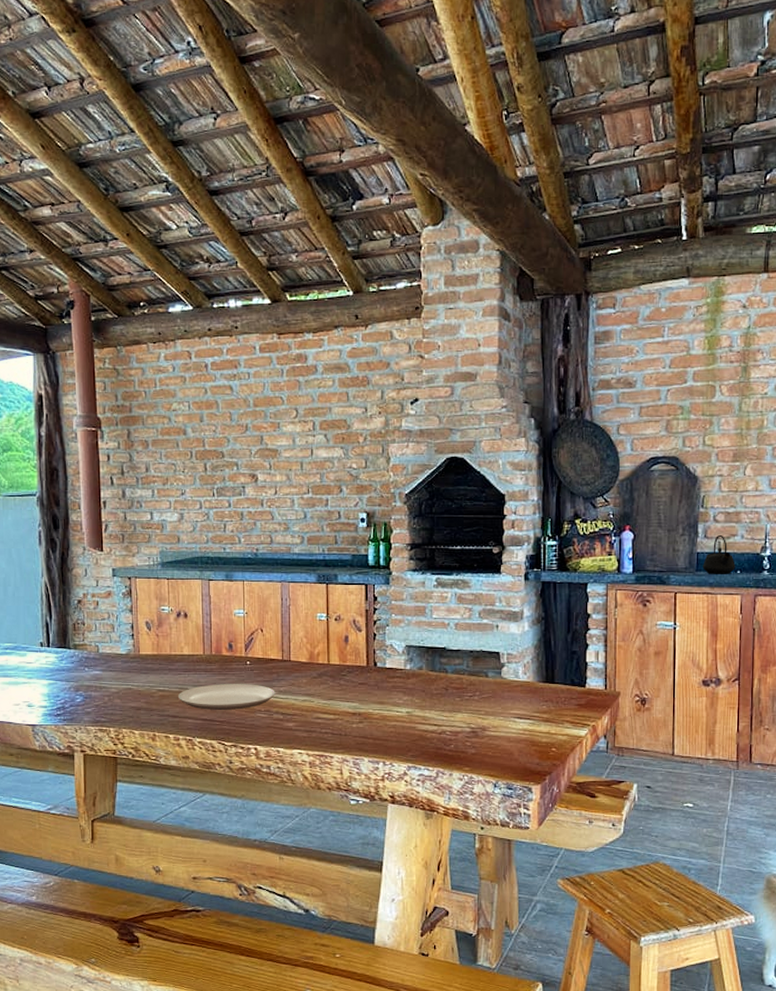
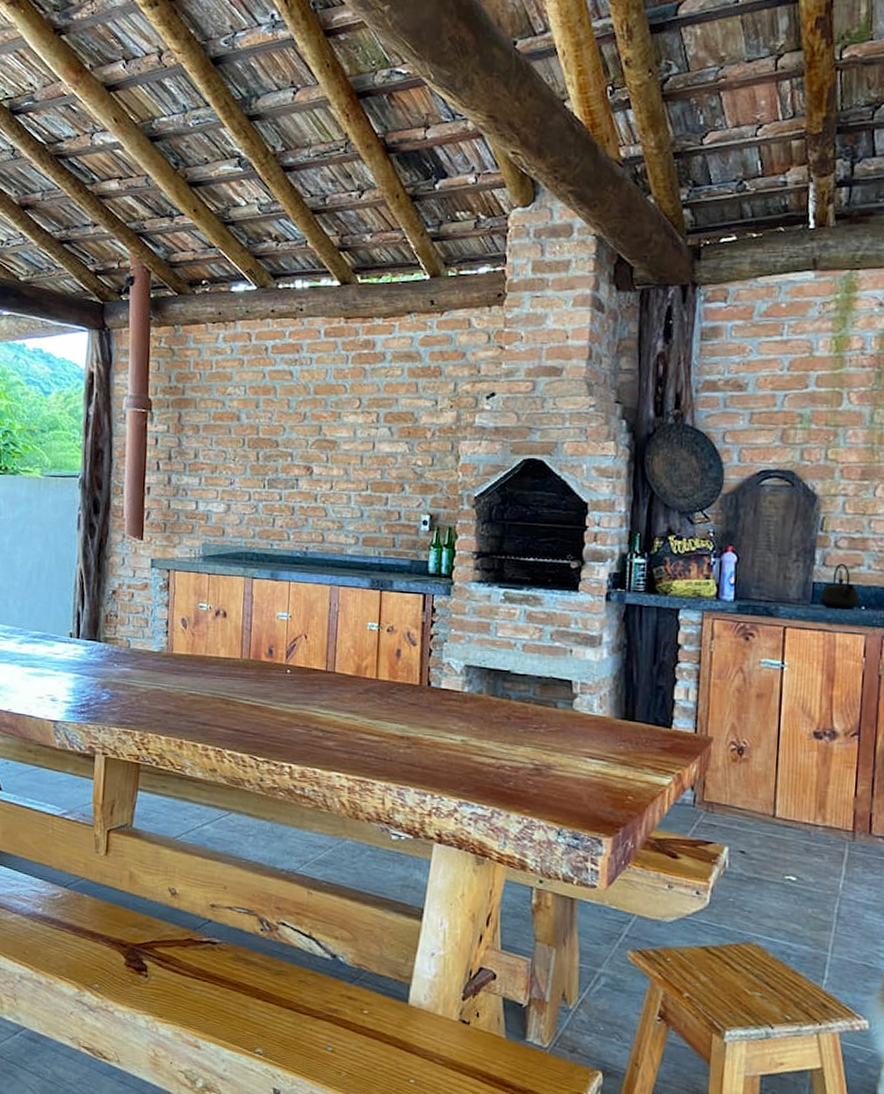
plate: present [177,684,275,710] -> none [209,692,316,722]

